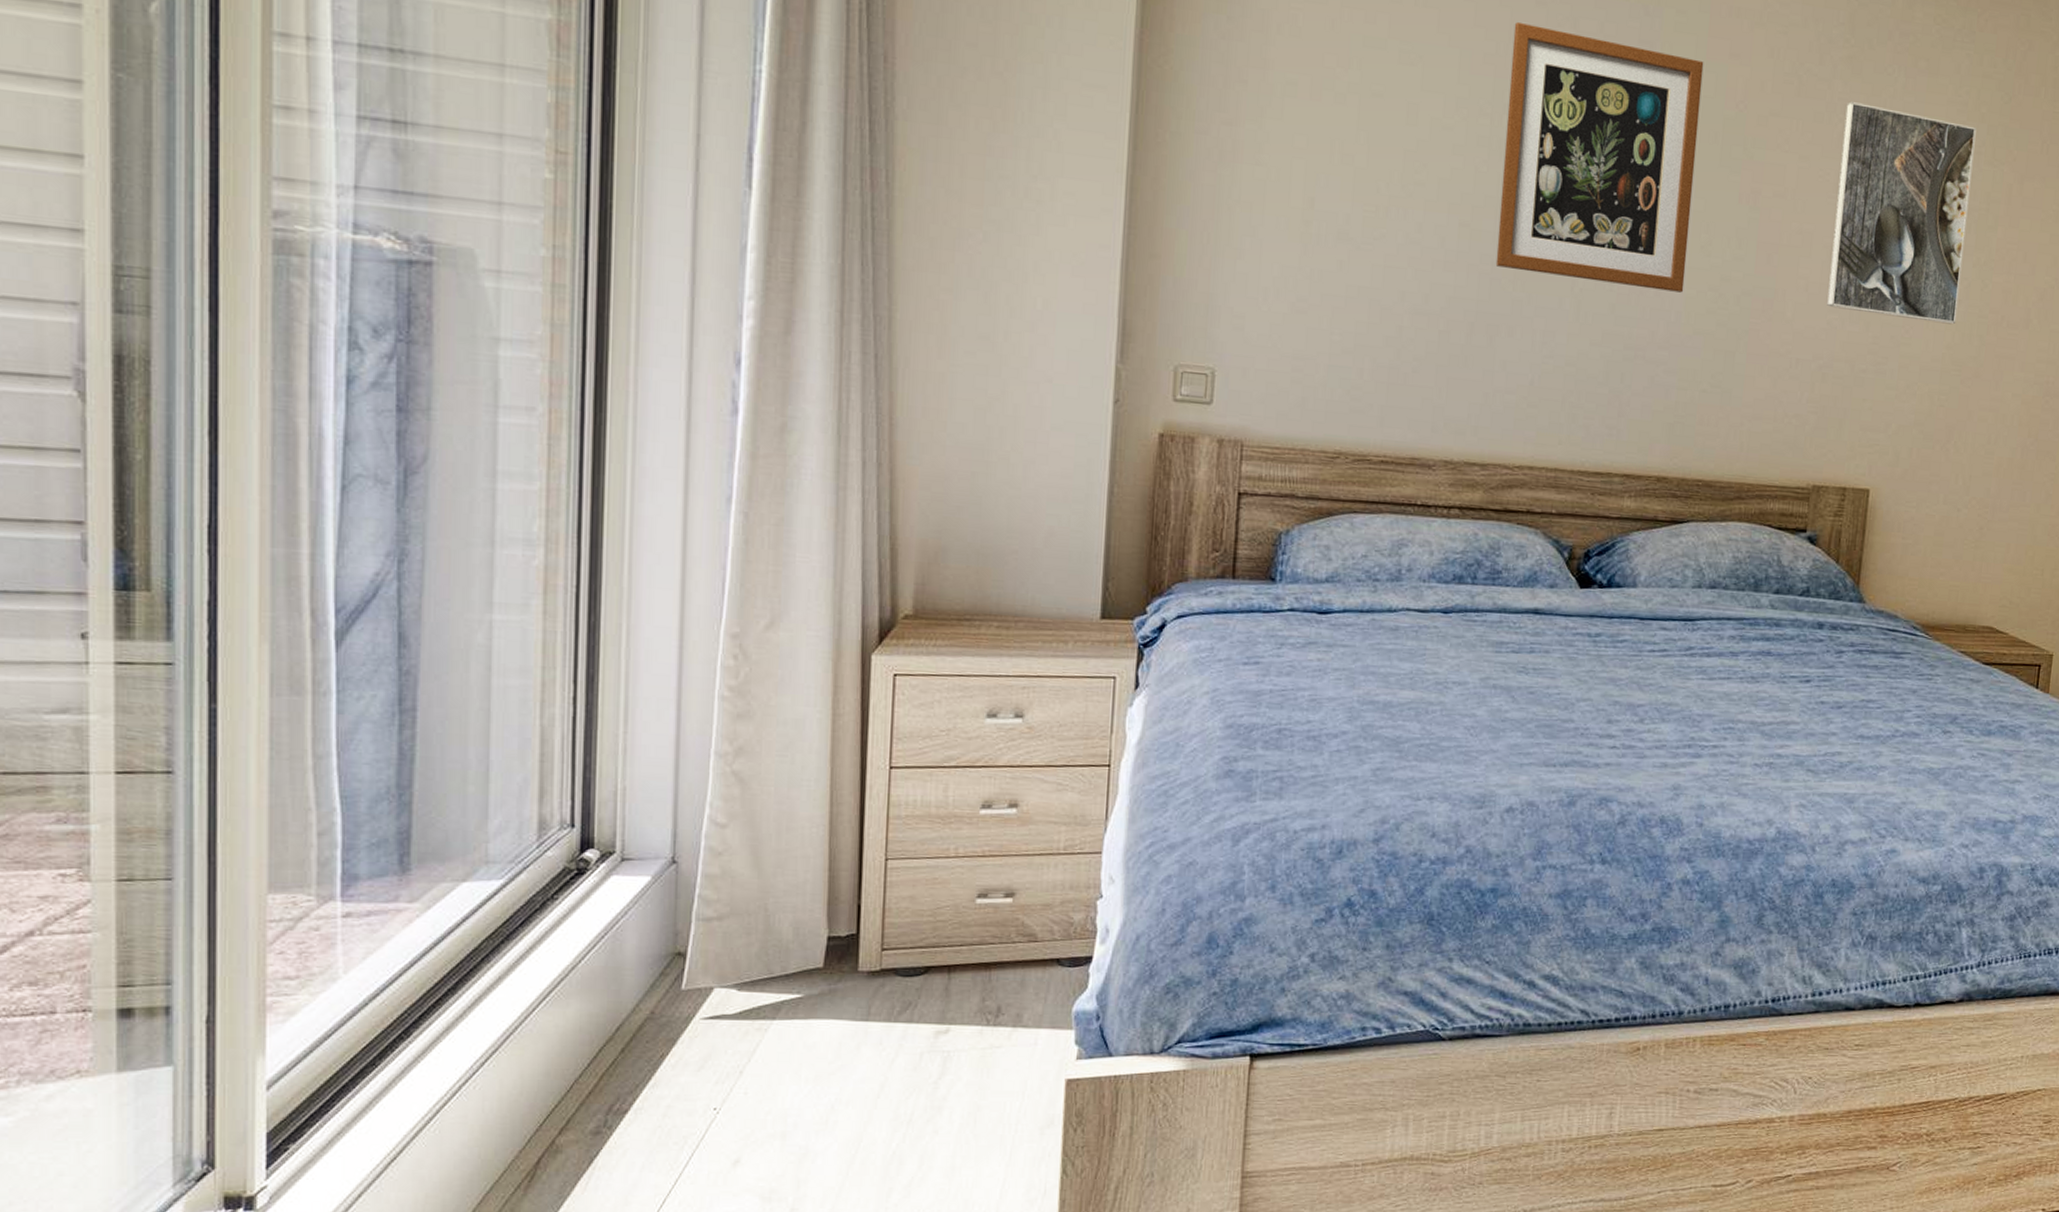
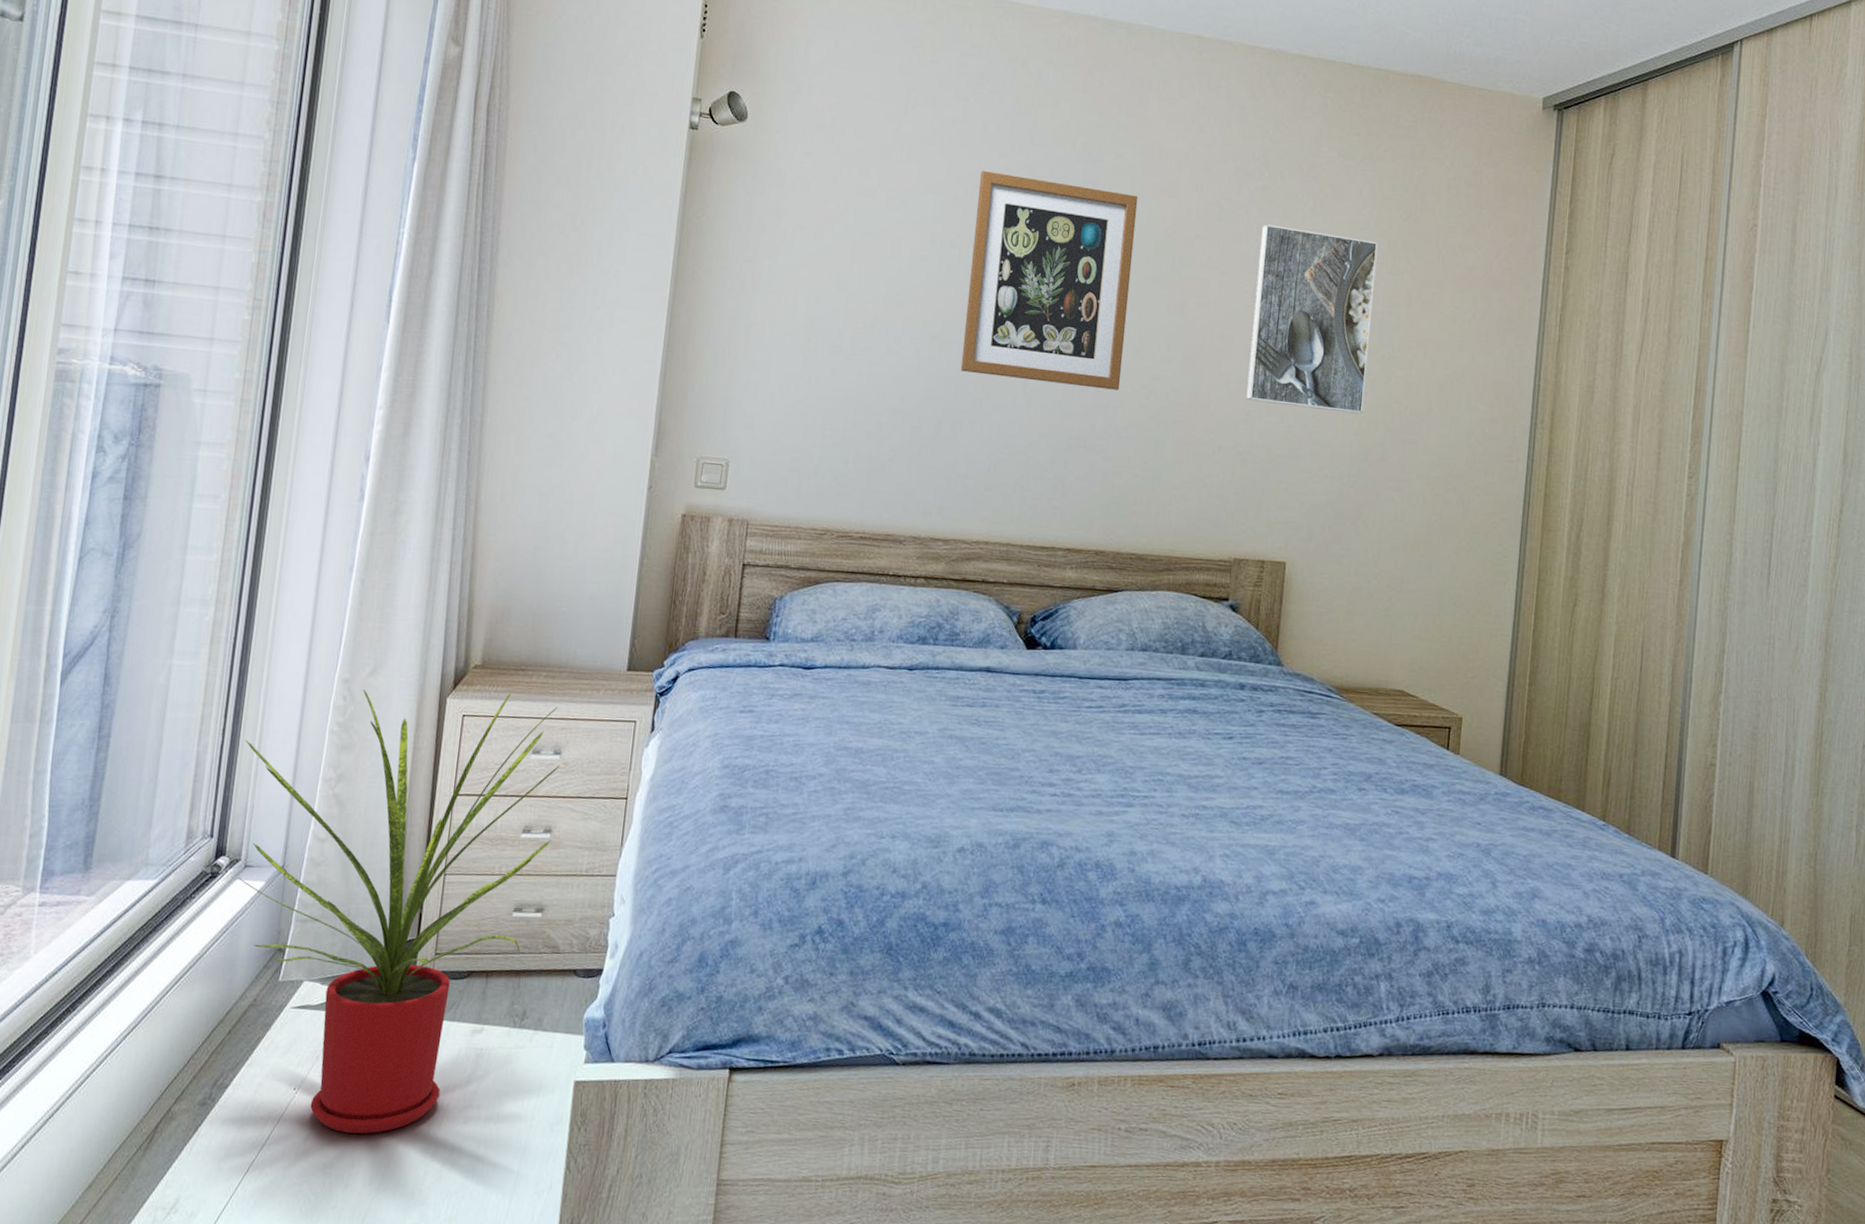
house plant: none [605,646,1023,1153] -> present [237,689,560,1134]

